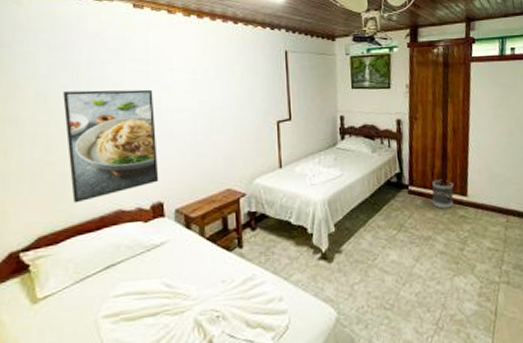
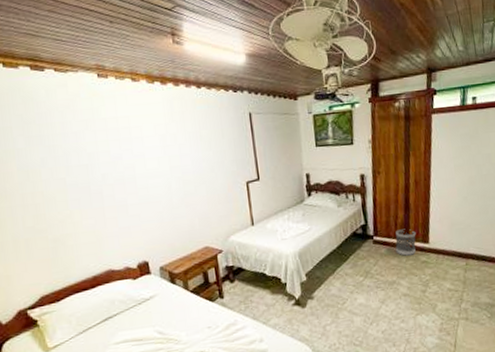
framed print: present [63,89,159,204] -> none [43,157,142,266]

